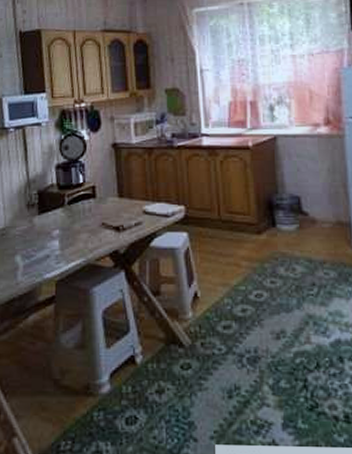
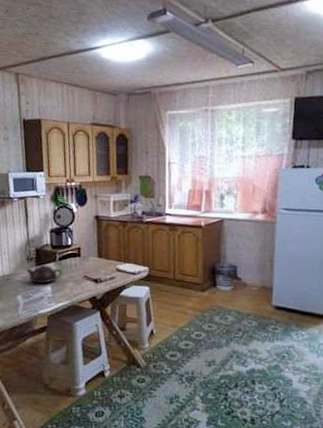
teapot: none [27,211,73,238] -> present [27,264,62,284]

